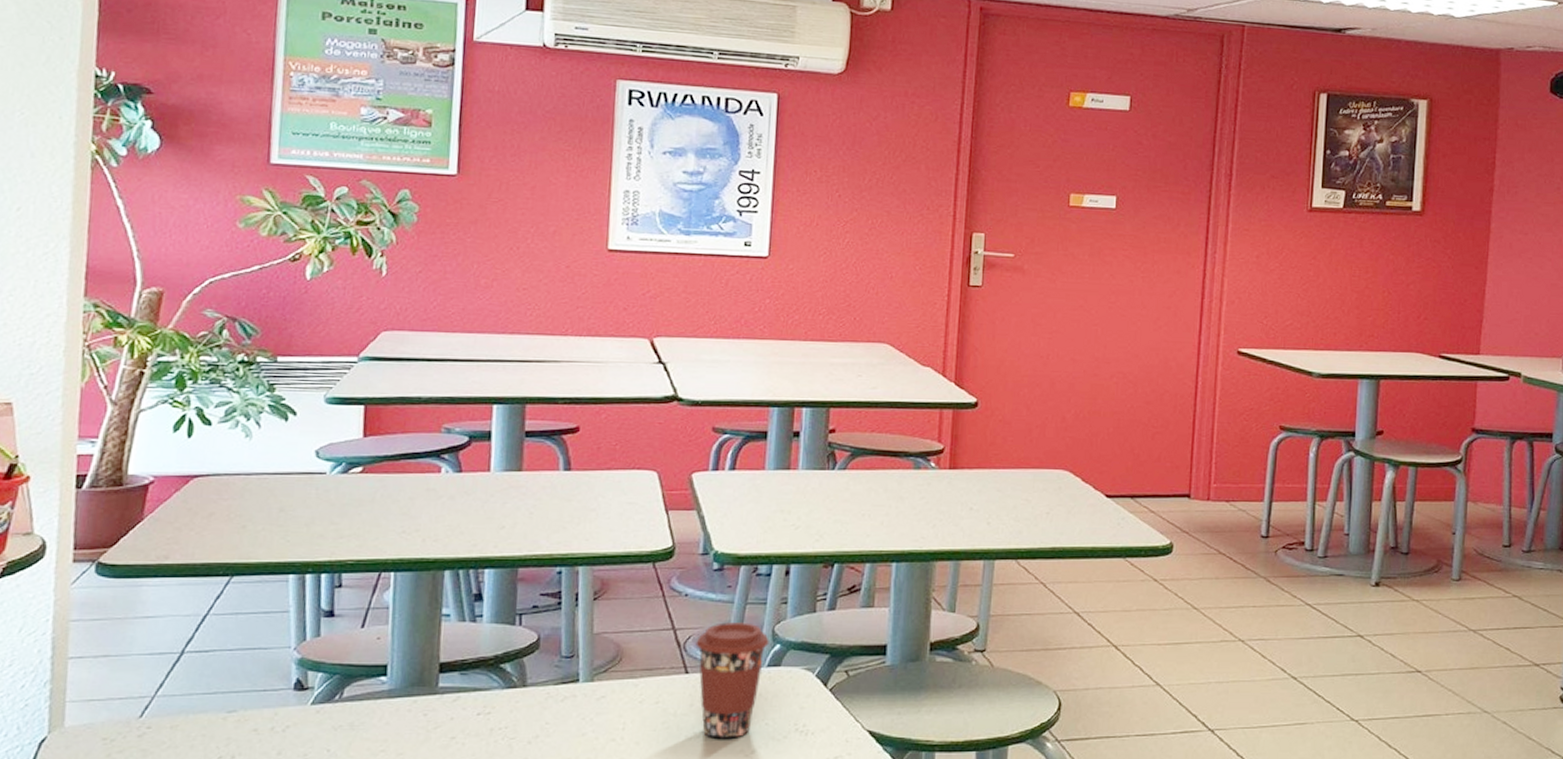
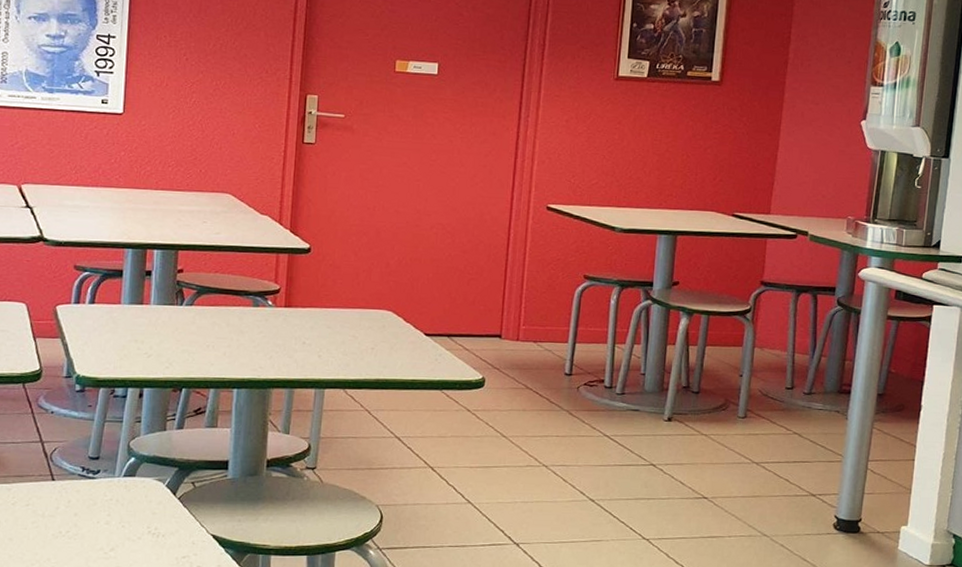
coffee cup: present [695,622,769,739] -> none [61,437,125,538]

